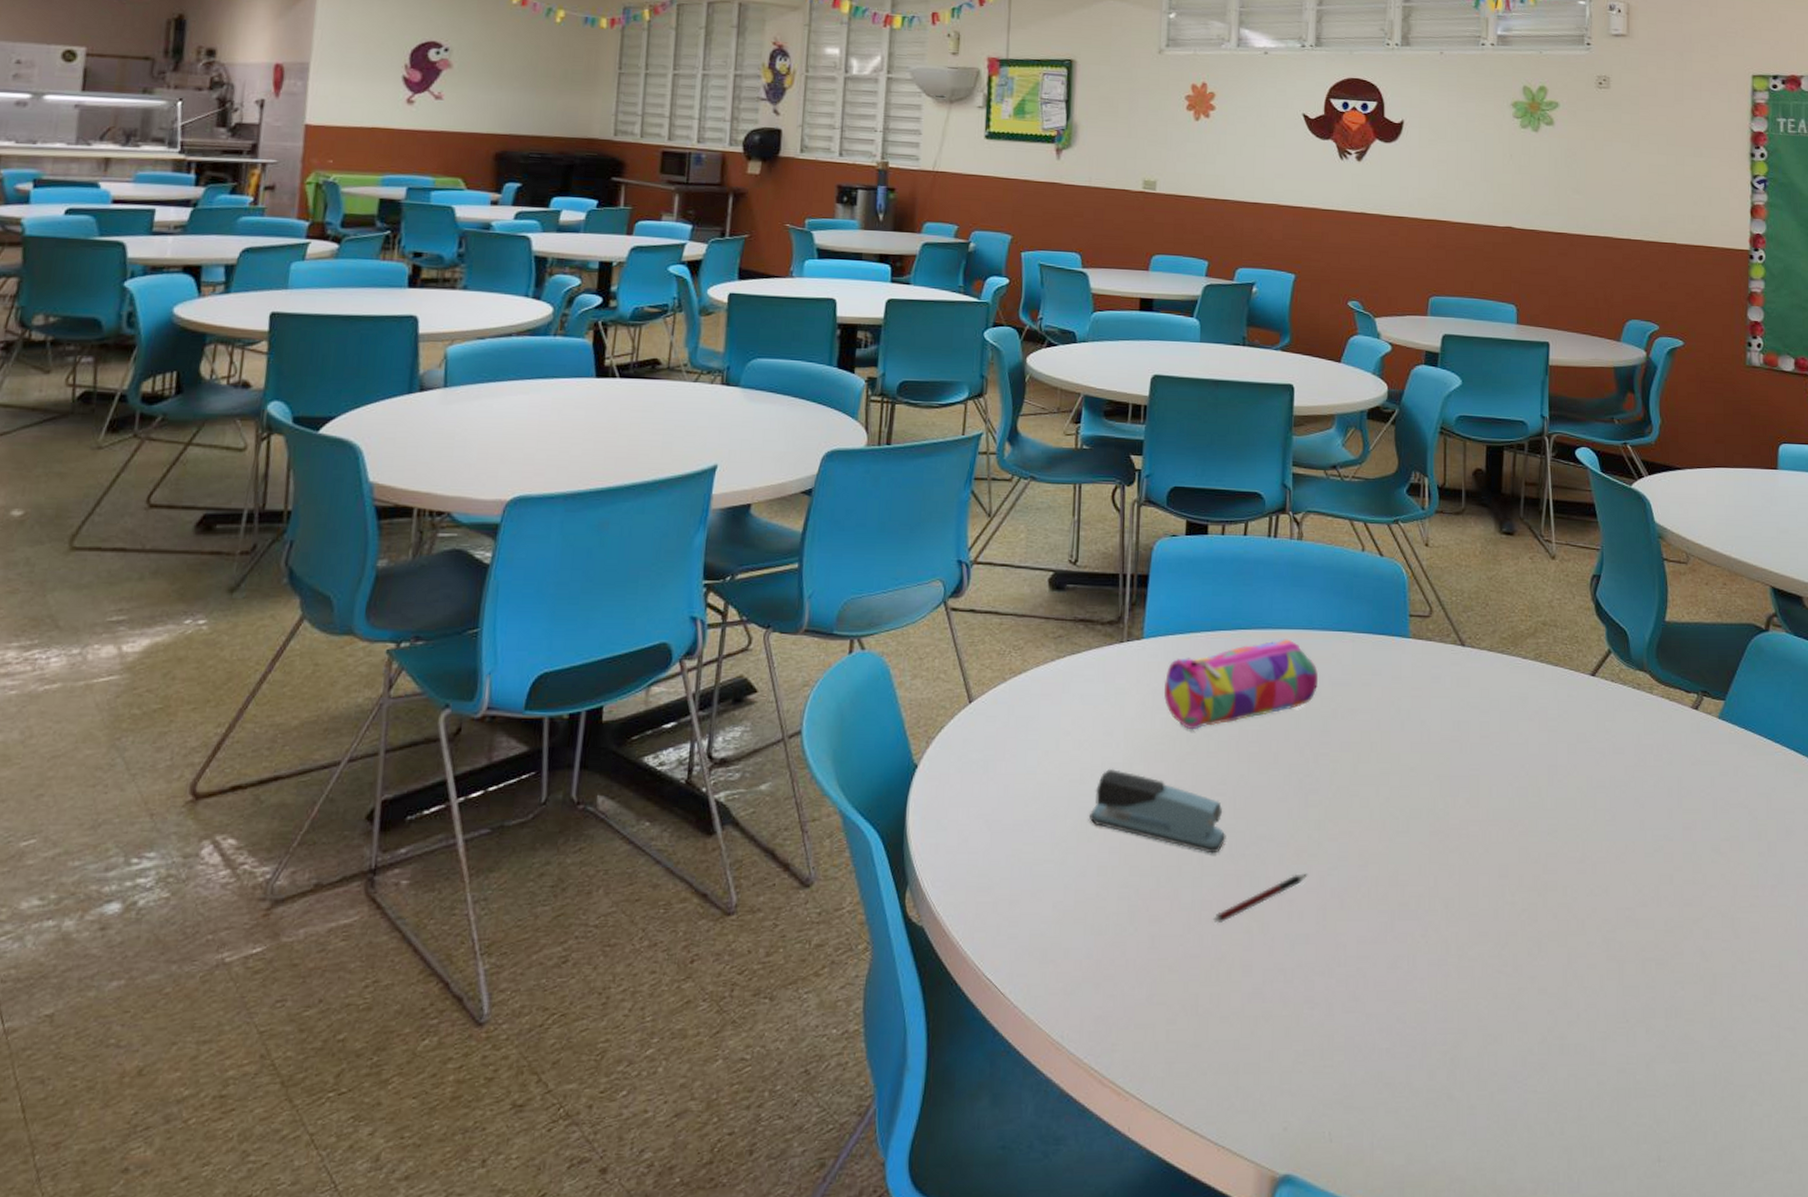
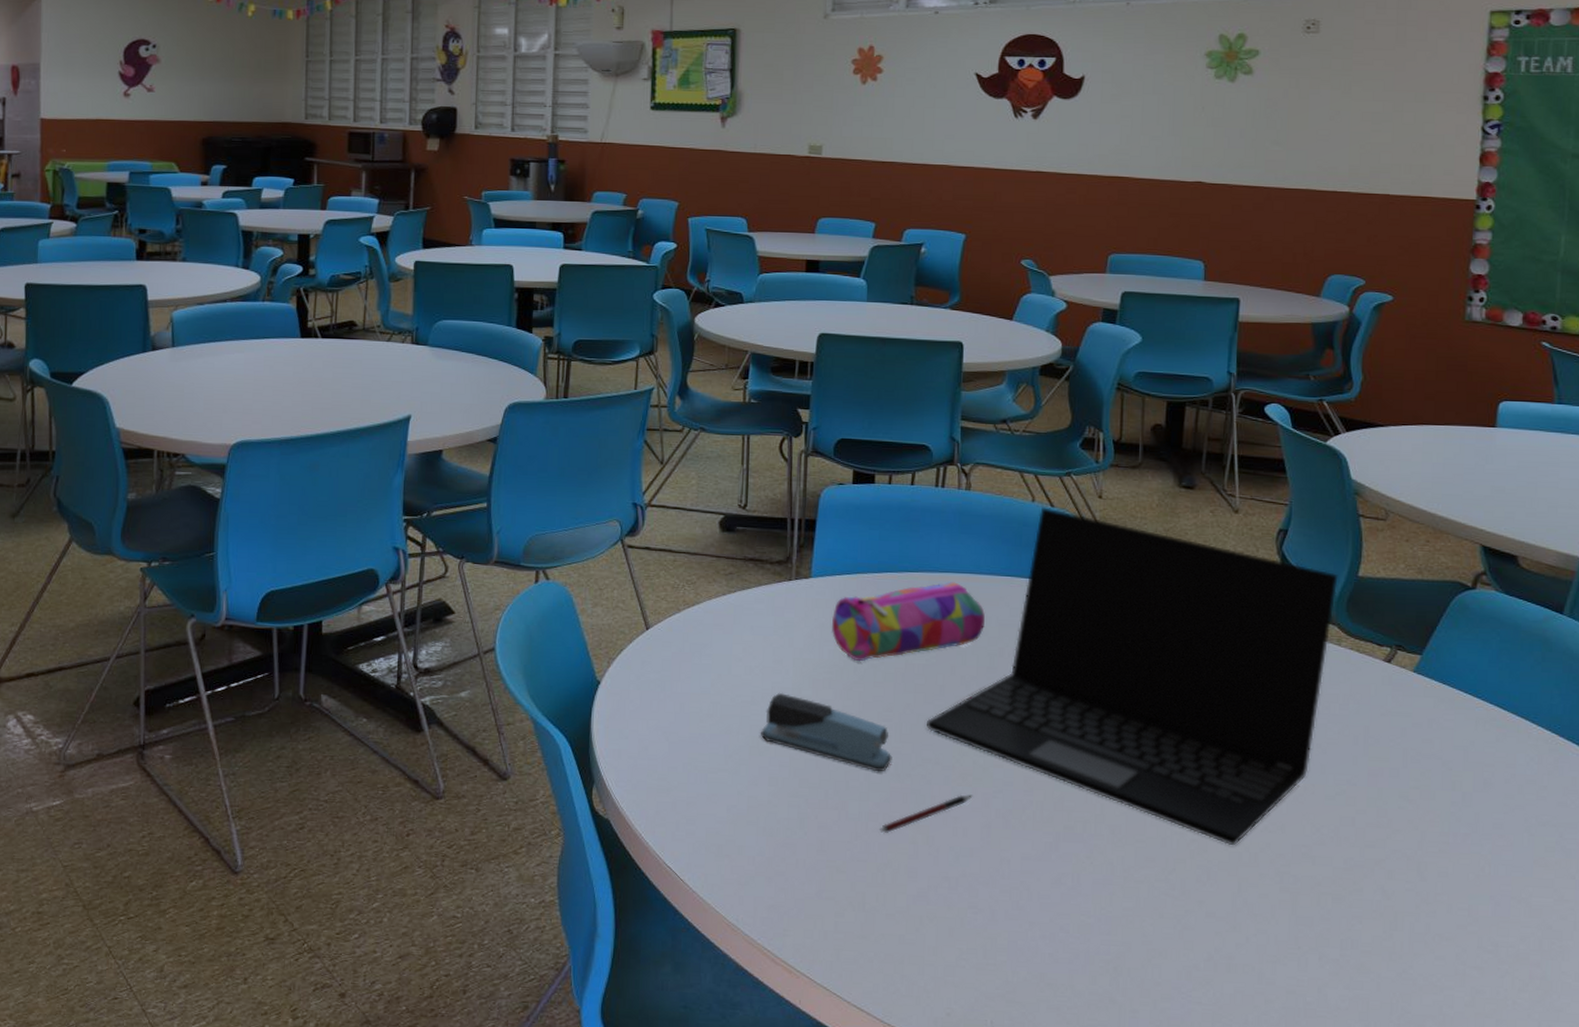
laptop: none [1261,555,1648,914] -> present [927,506,1338,846]

